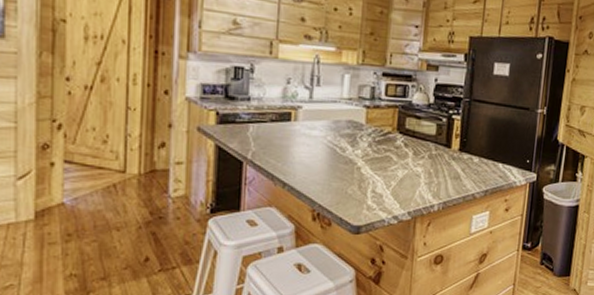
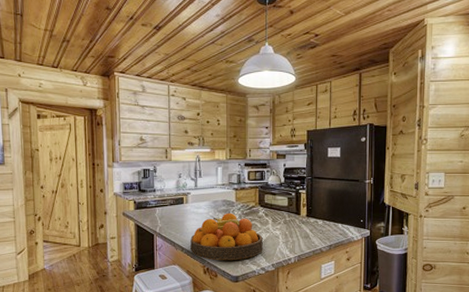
fruit bowl: none [296,138,399,205] -> present [190,212,263,261]

